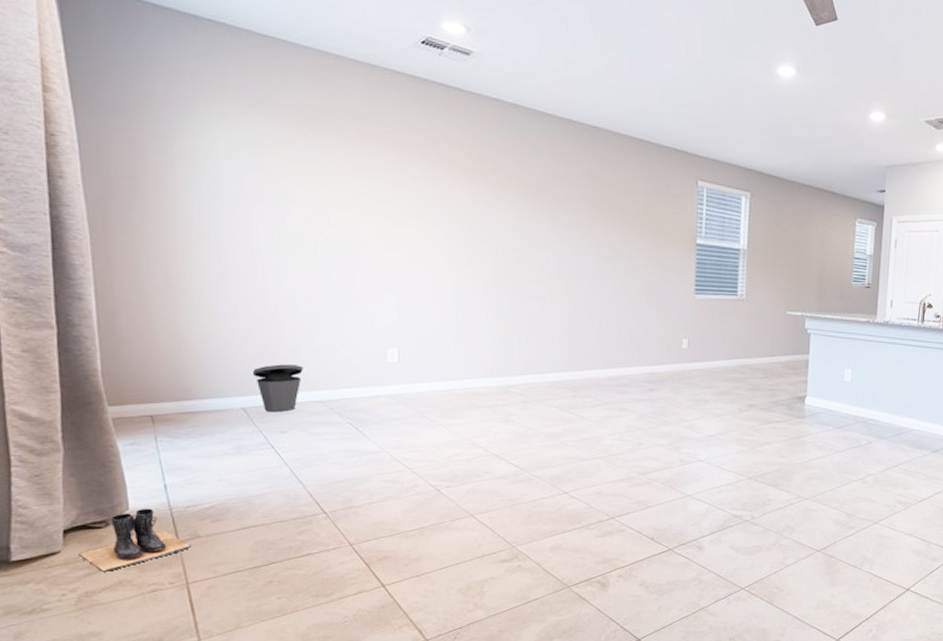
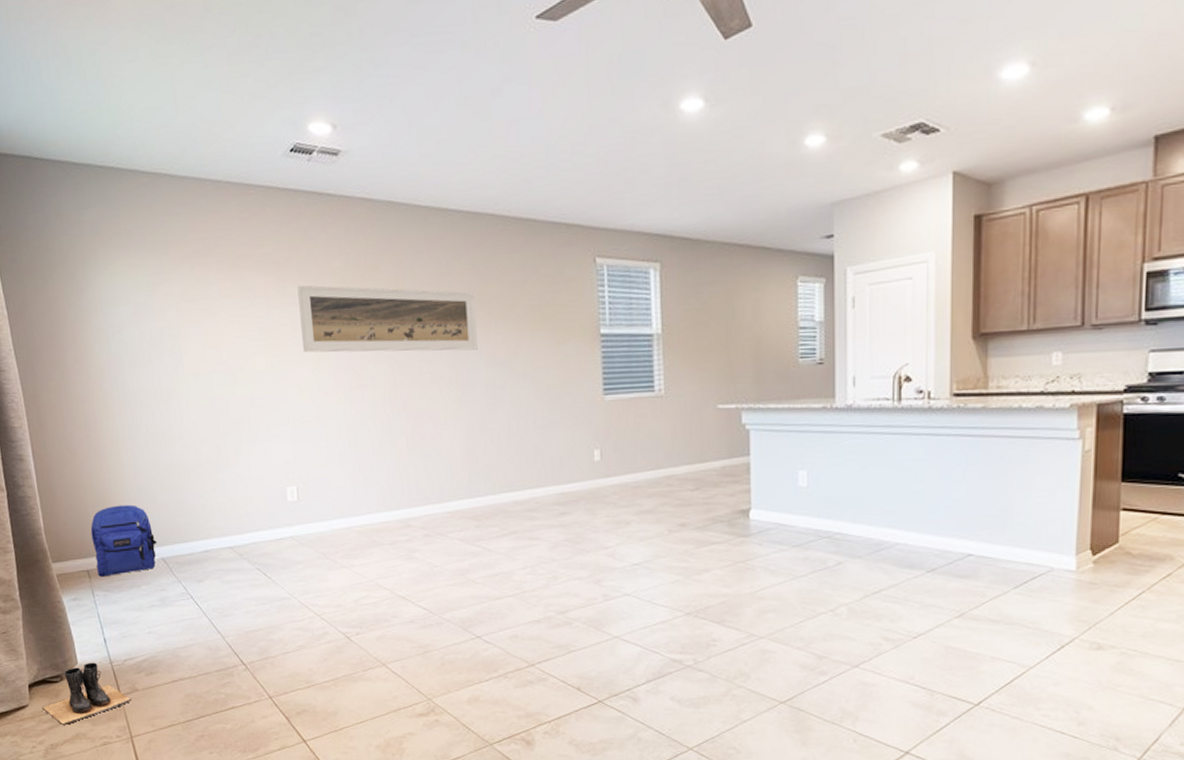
backpack: none [159,352,239,423] -> present [90,504,158,577]
trash can: present [252,364,303,413] -> none [167,511,212,562]
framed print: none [416,165,588,244] -> present [297,285,478,353]

